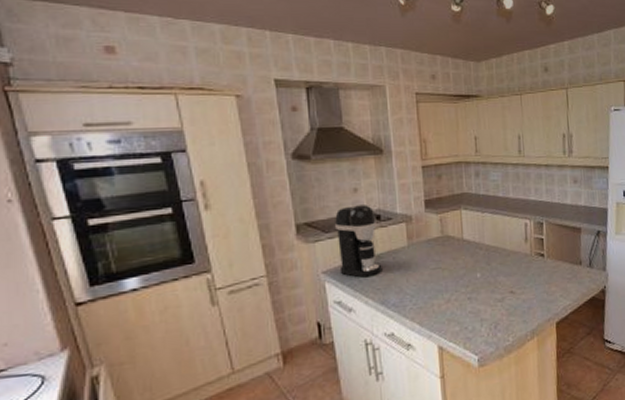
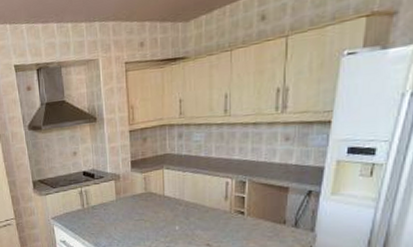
coffee maker: present [335,203,382,278] -> none [60,164,96,224]

